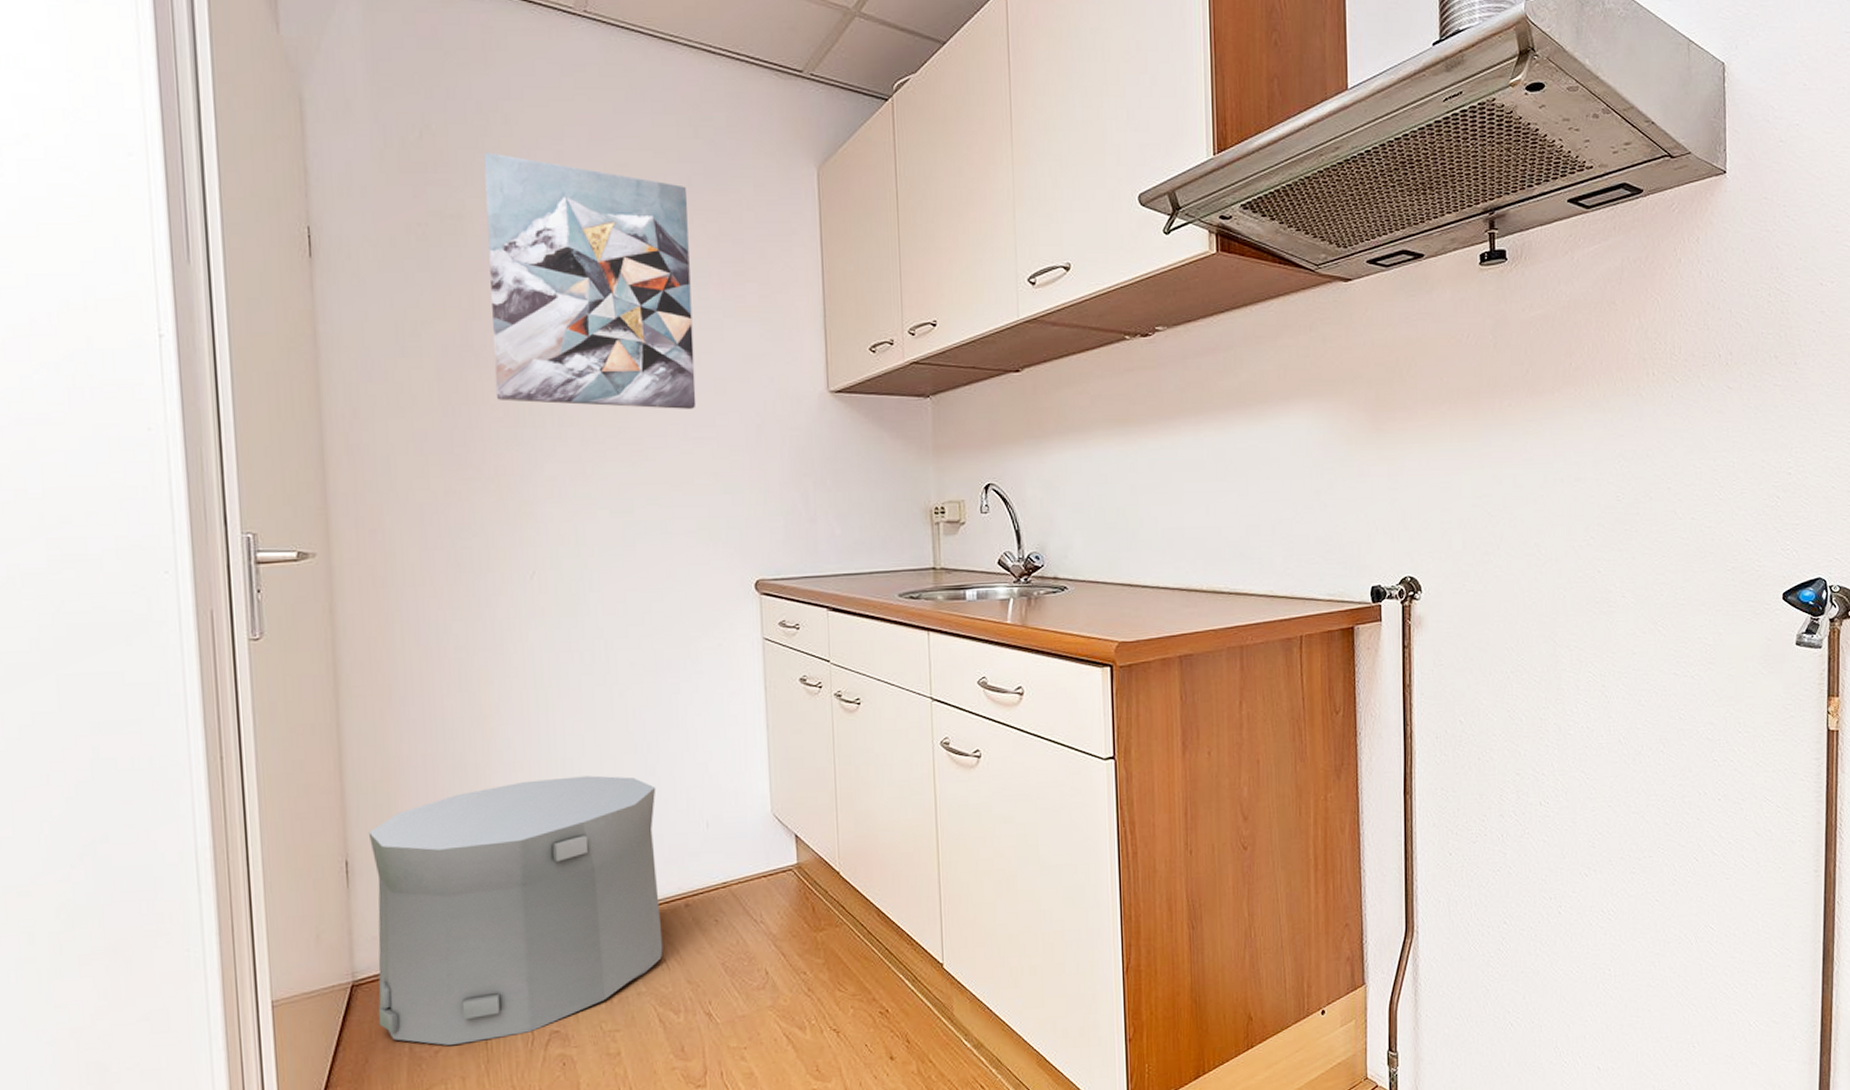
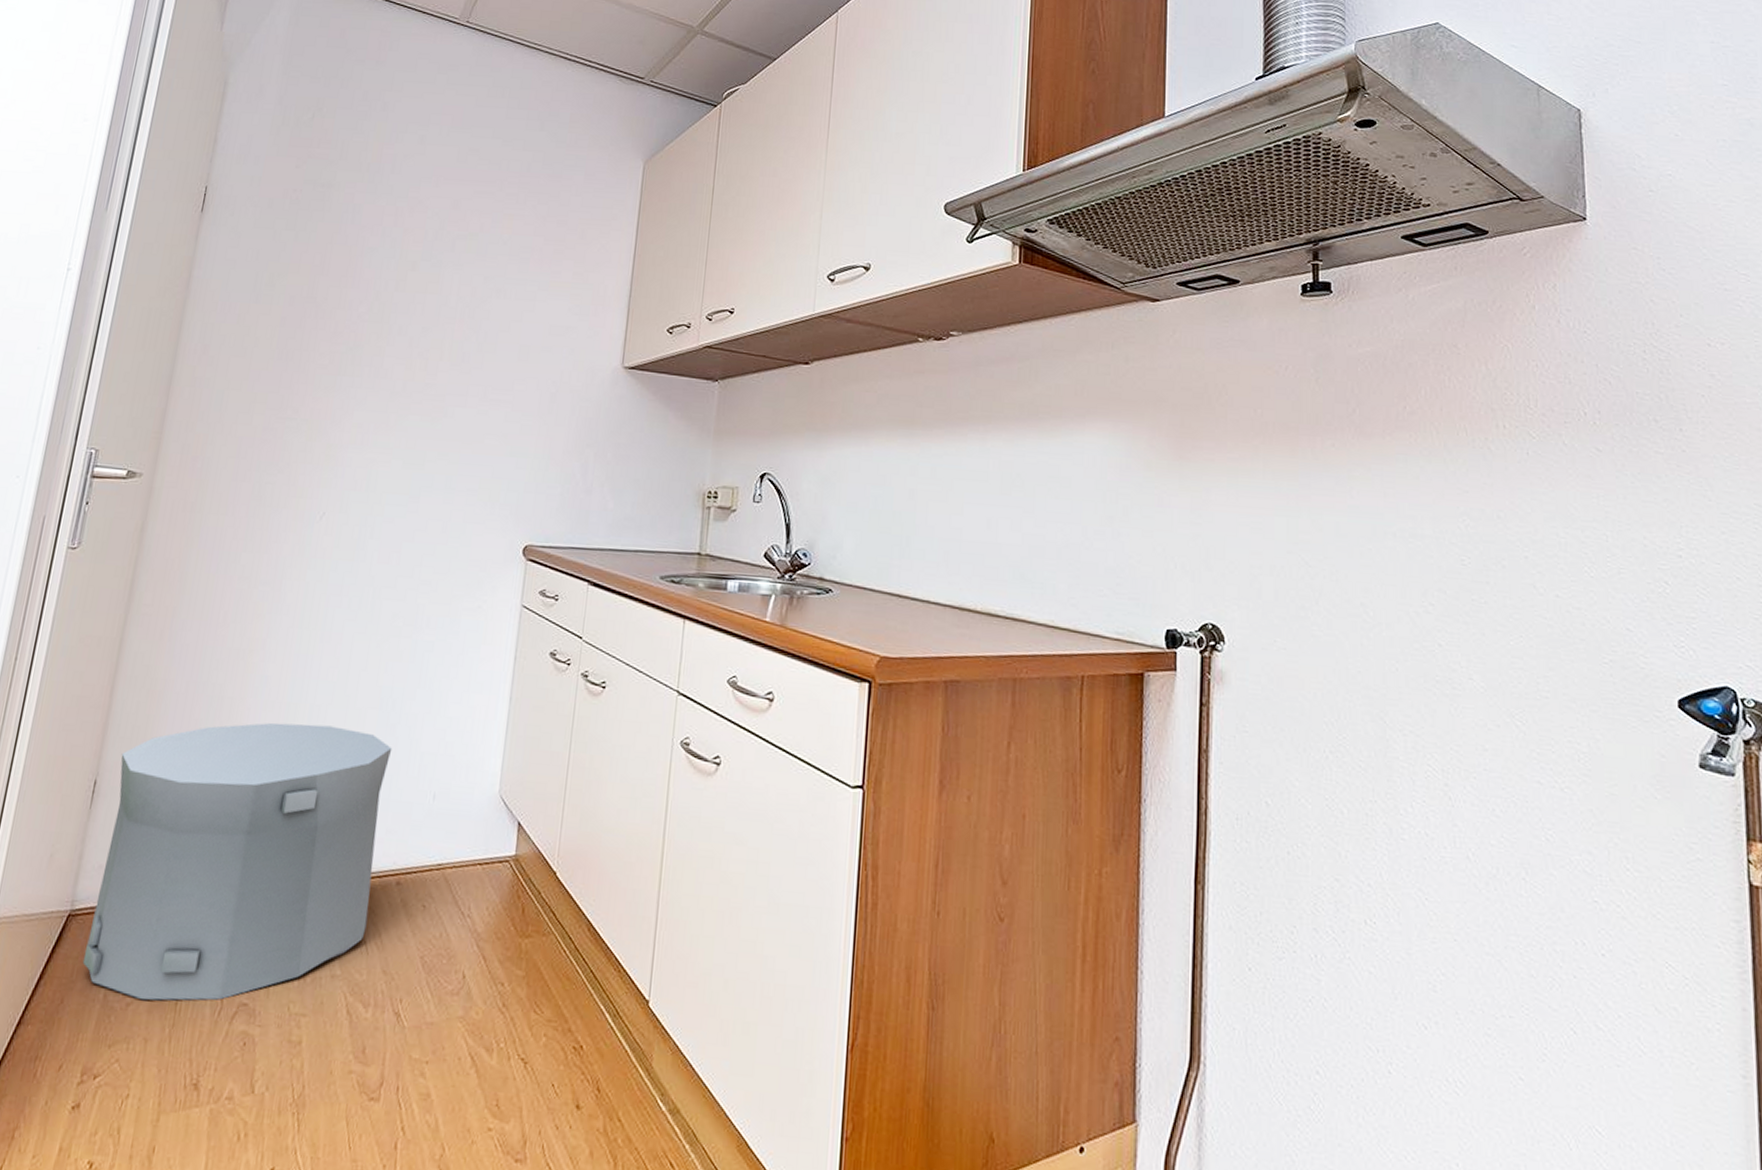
wall art: present [483,153,696,409] -> none [326,133,526,372]

